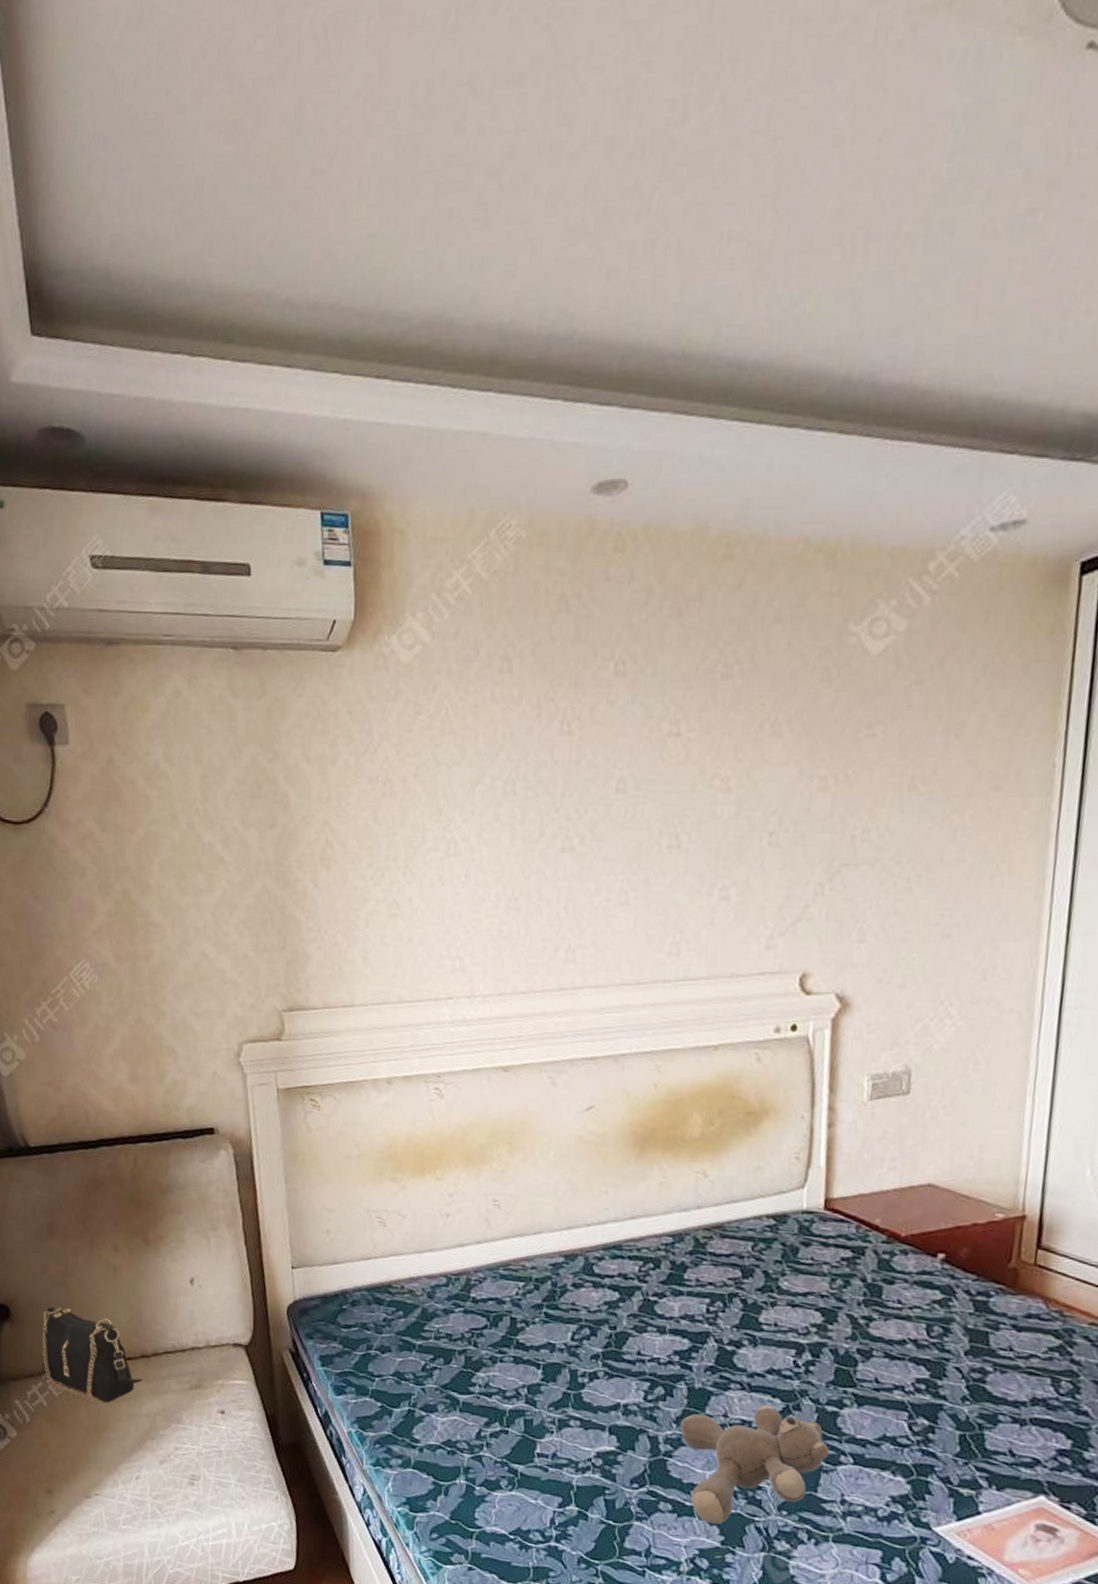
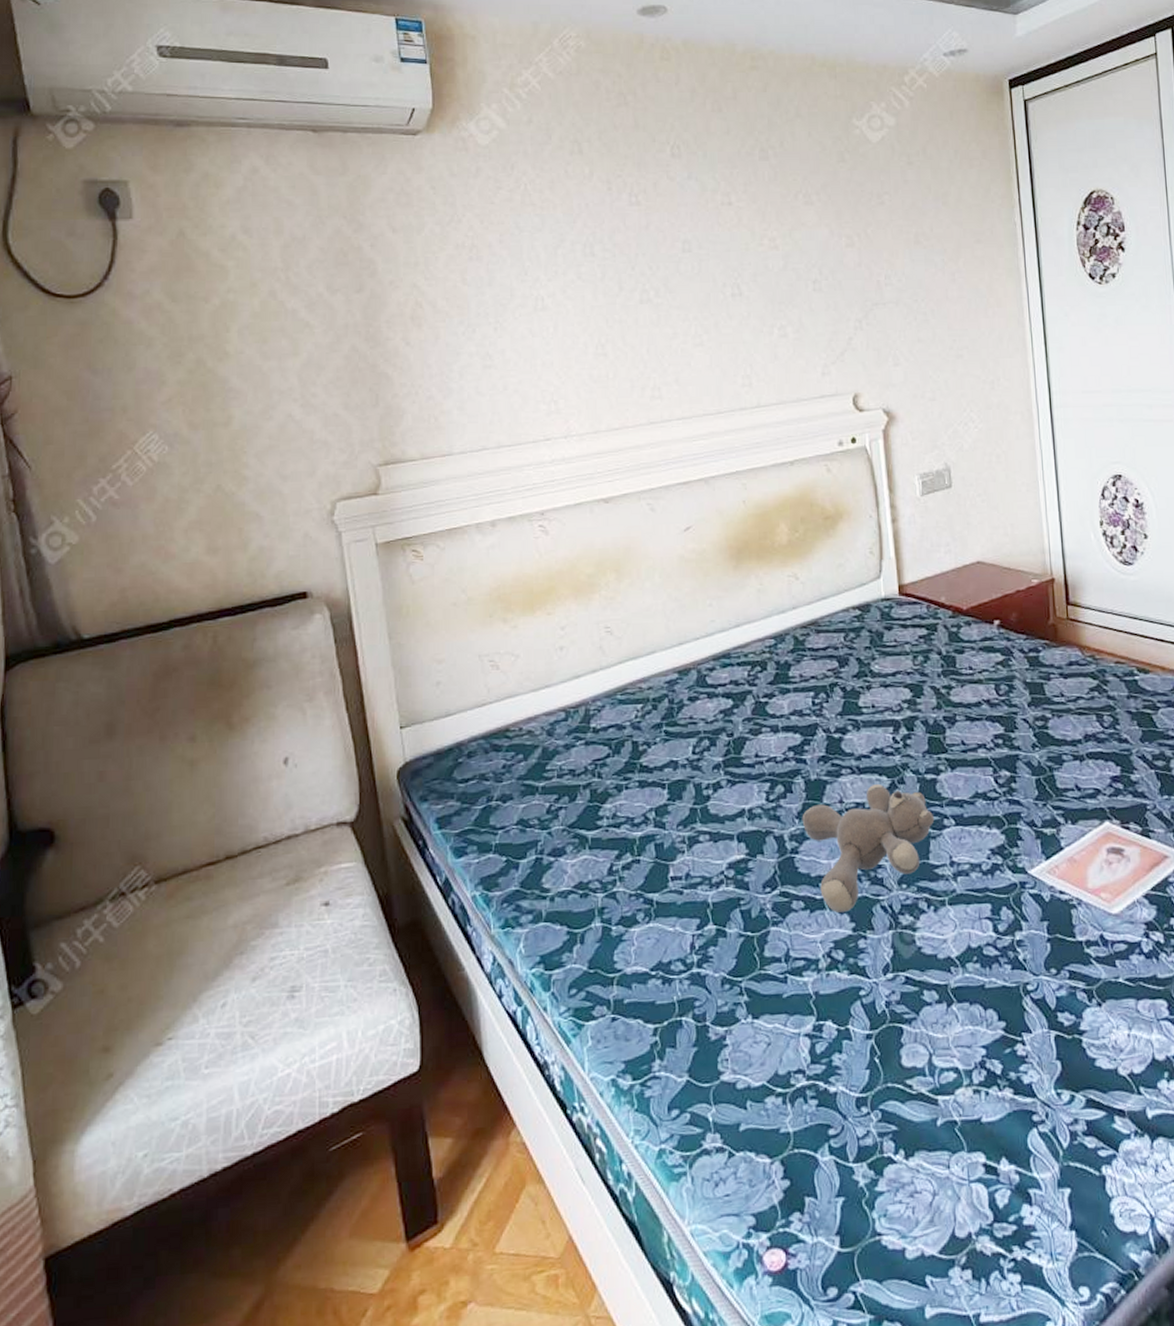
handbag: present [42,1306,143,1403] -> none [98,818,228,926]

